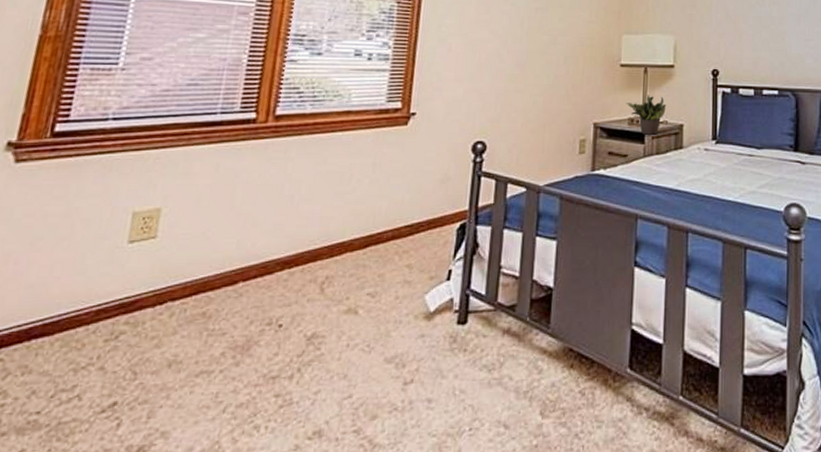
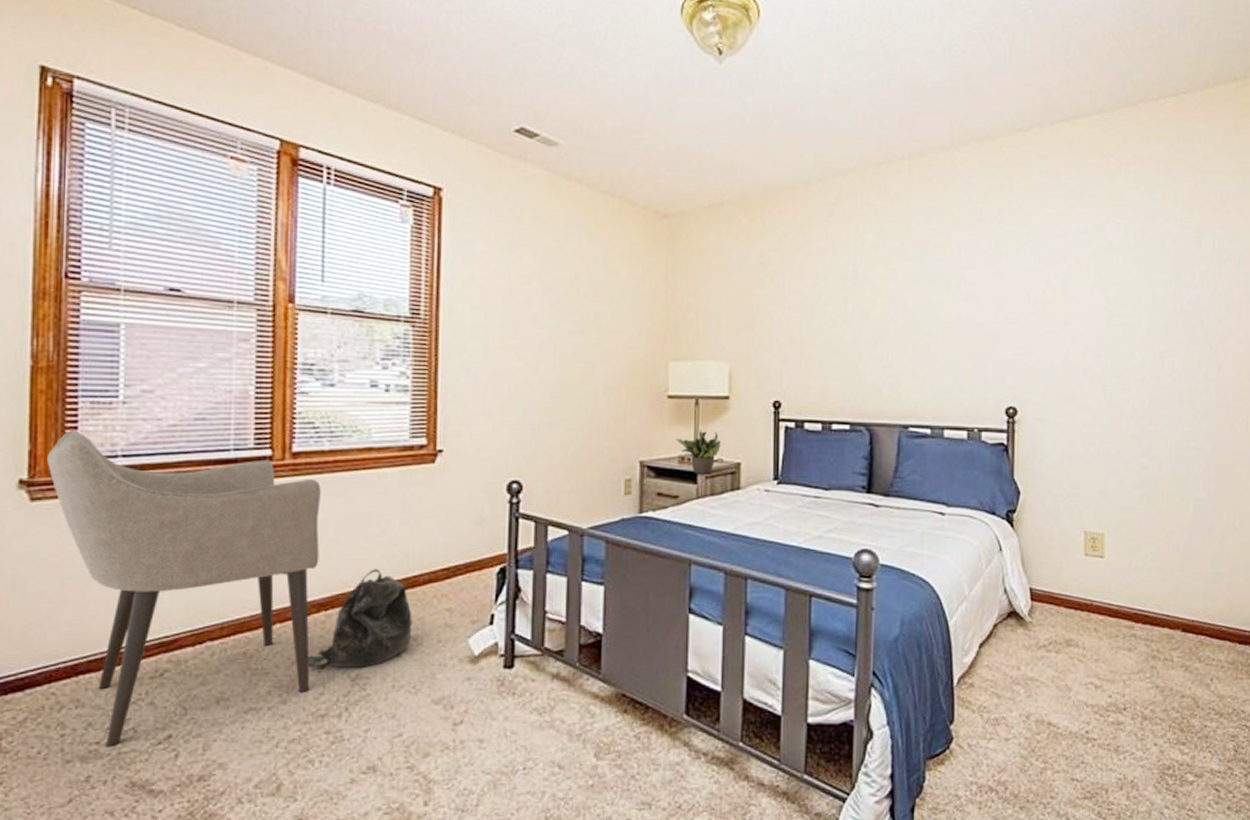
armchair: none [38,94,299,417] -> present [46,429,321,748]
backpack: none [266,226,373,329] -> present [308,568,412,669]

